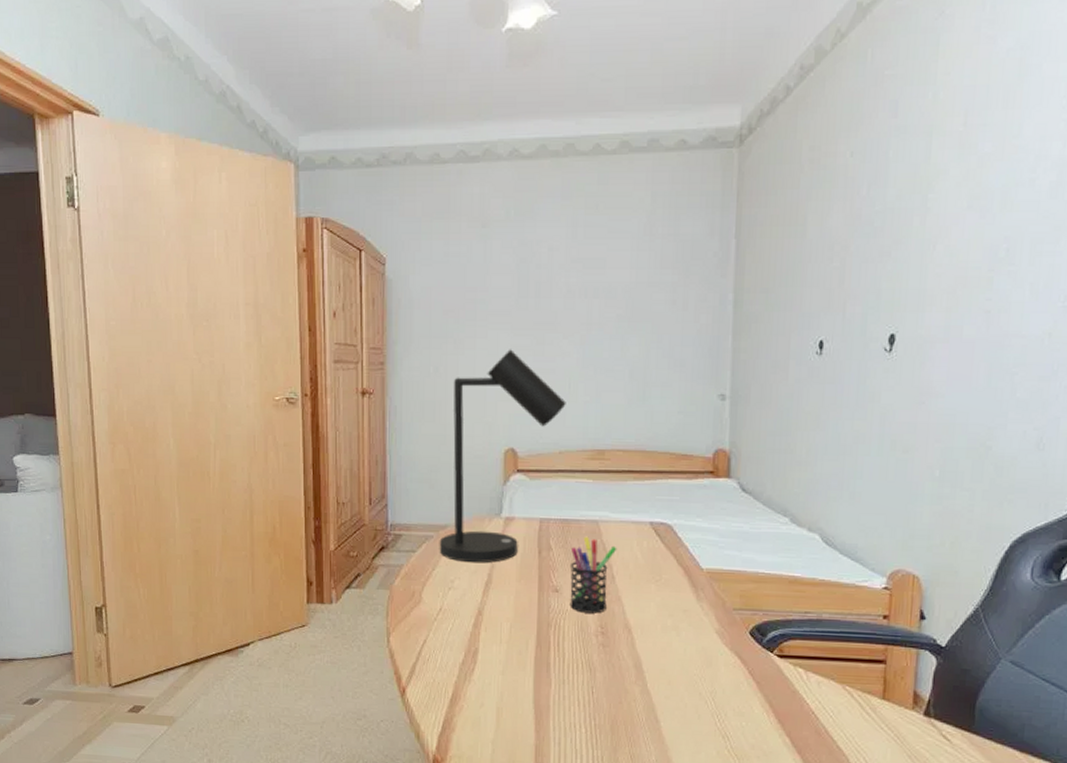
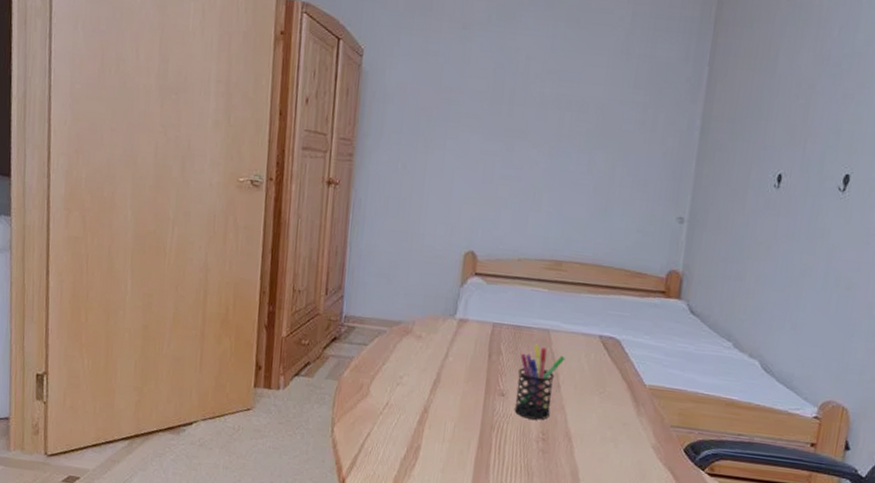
desk lamp: present [439,349,566,563] -> none [390,153,530,362]

